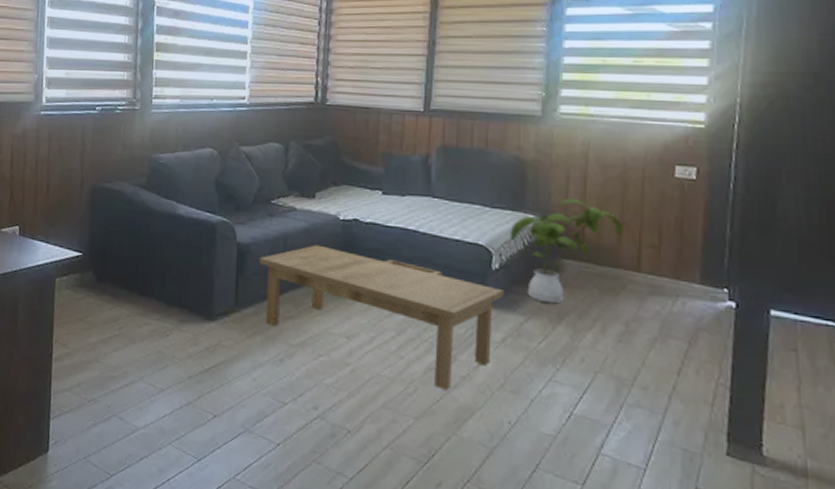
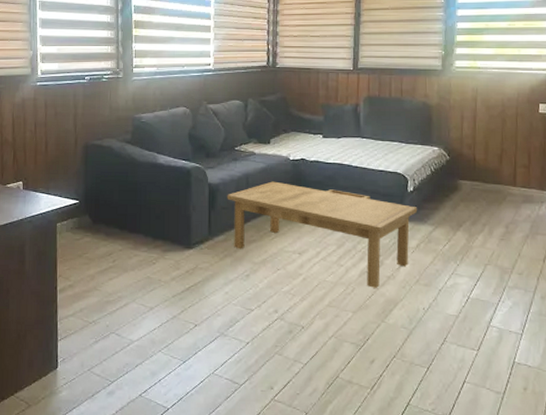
house plant: present [510,197,624,304] -> none [420,132,504,215]

